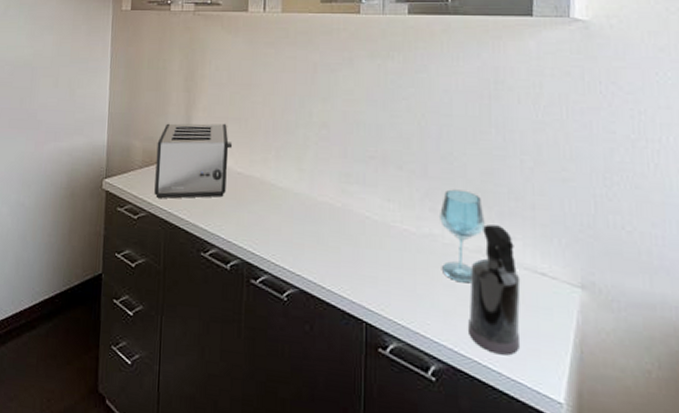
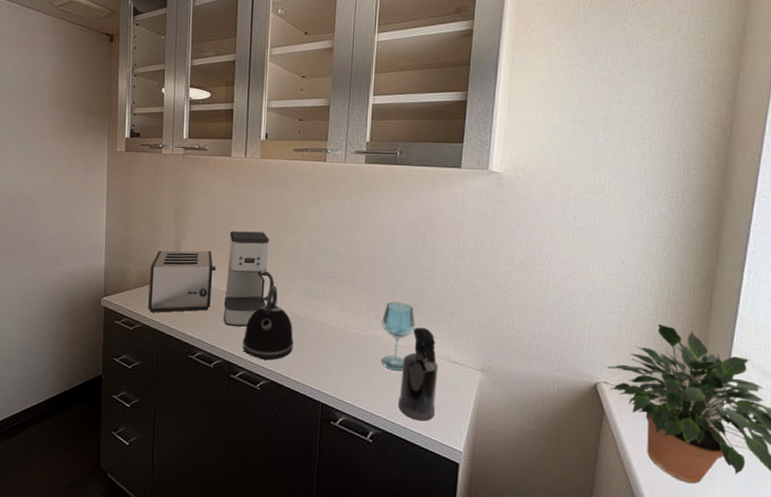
coffee maker: none [241,99,302,218] -> present [223,231,274,327]
kettle: none [264,167,327,262] -> present [242,286,294,360]

